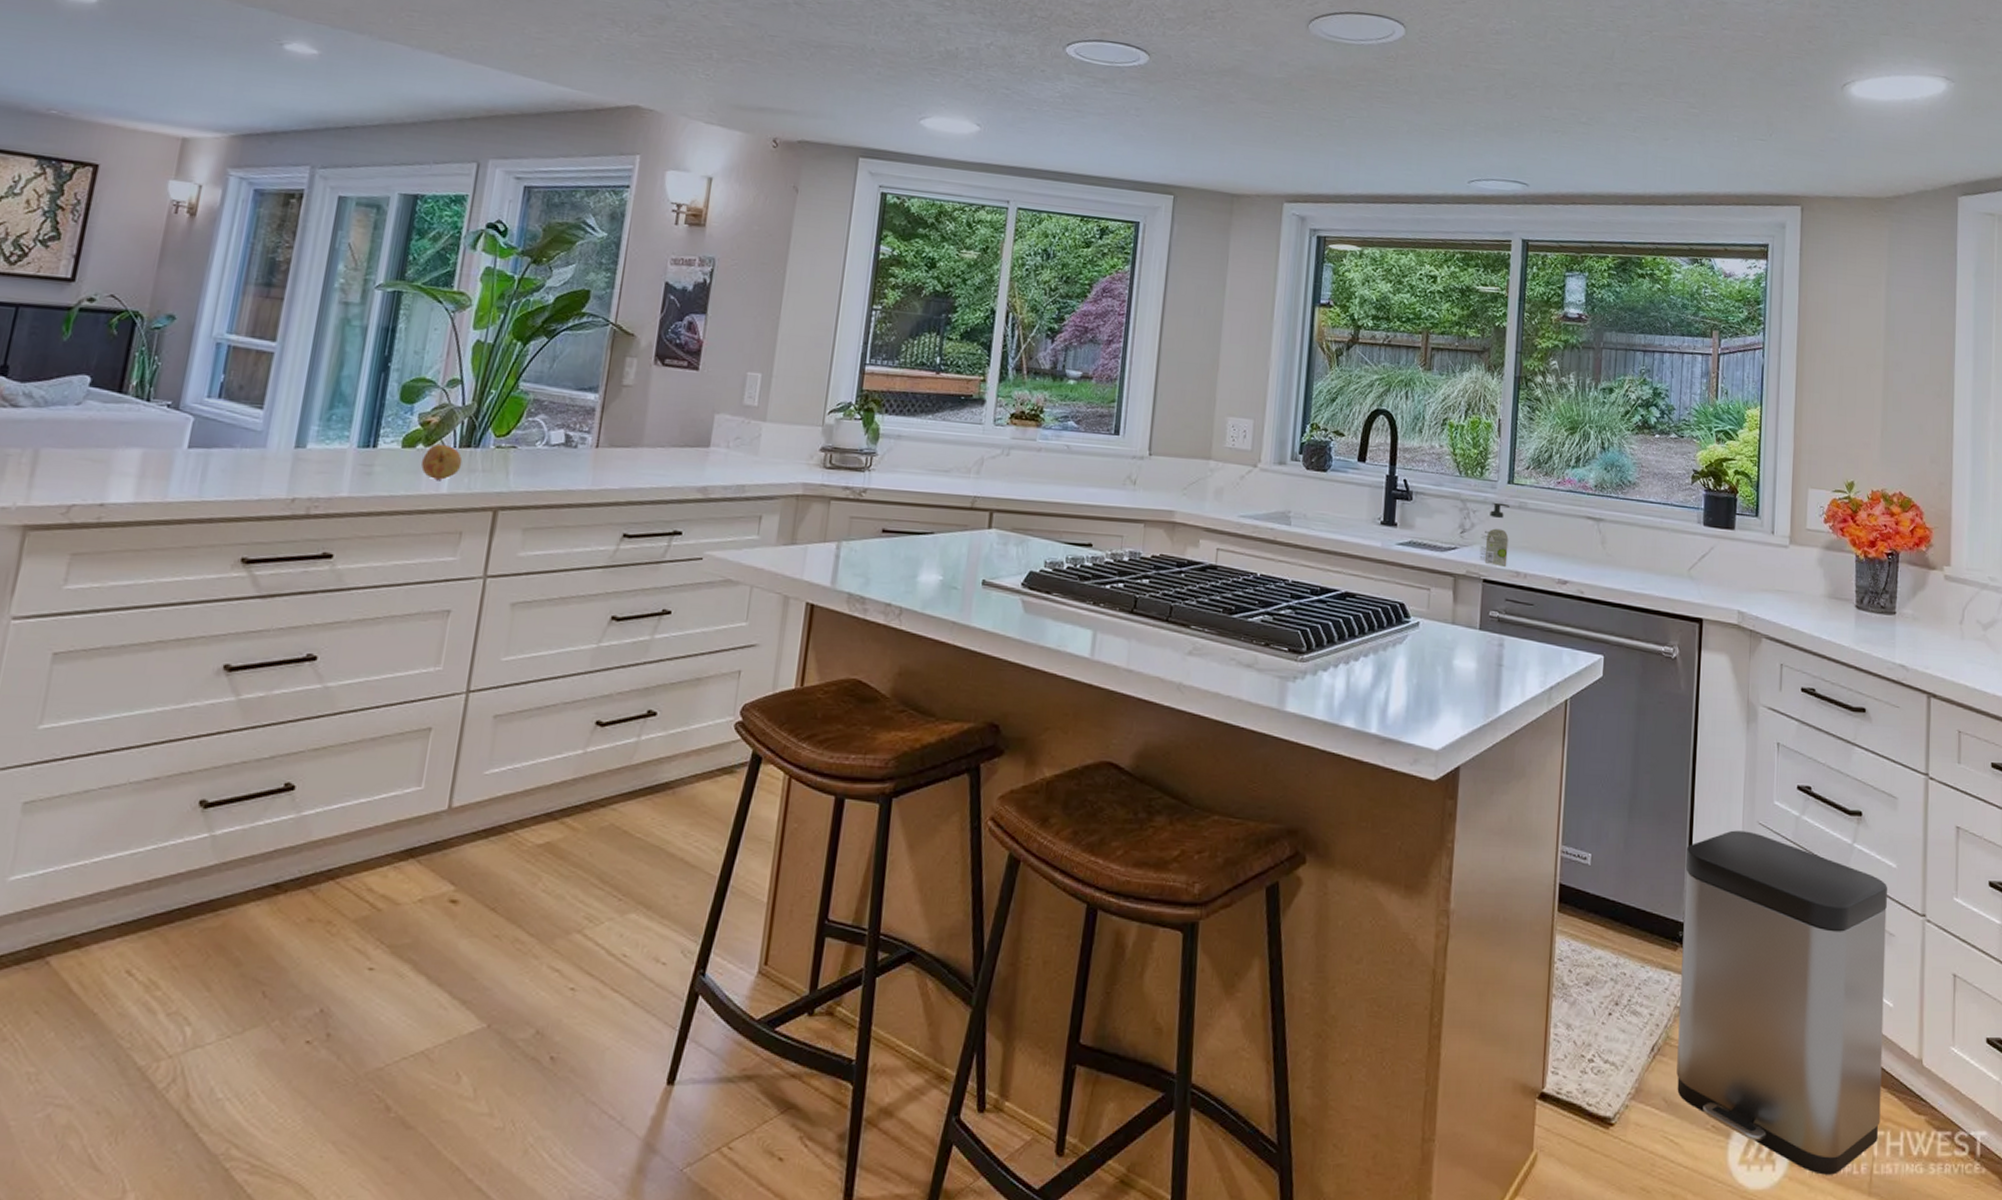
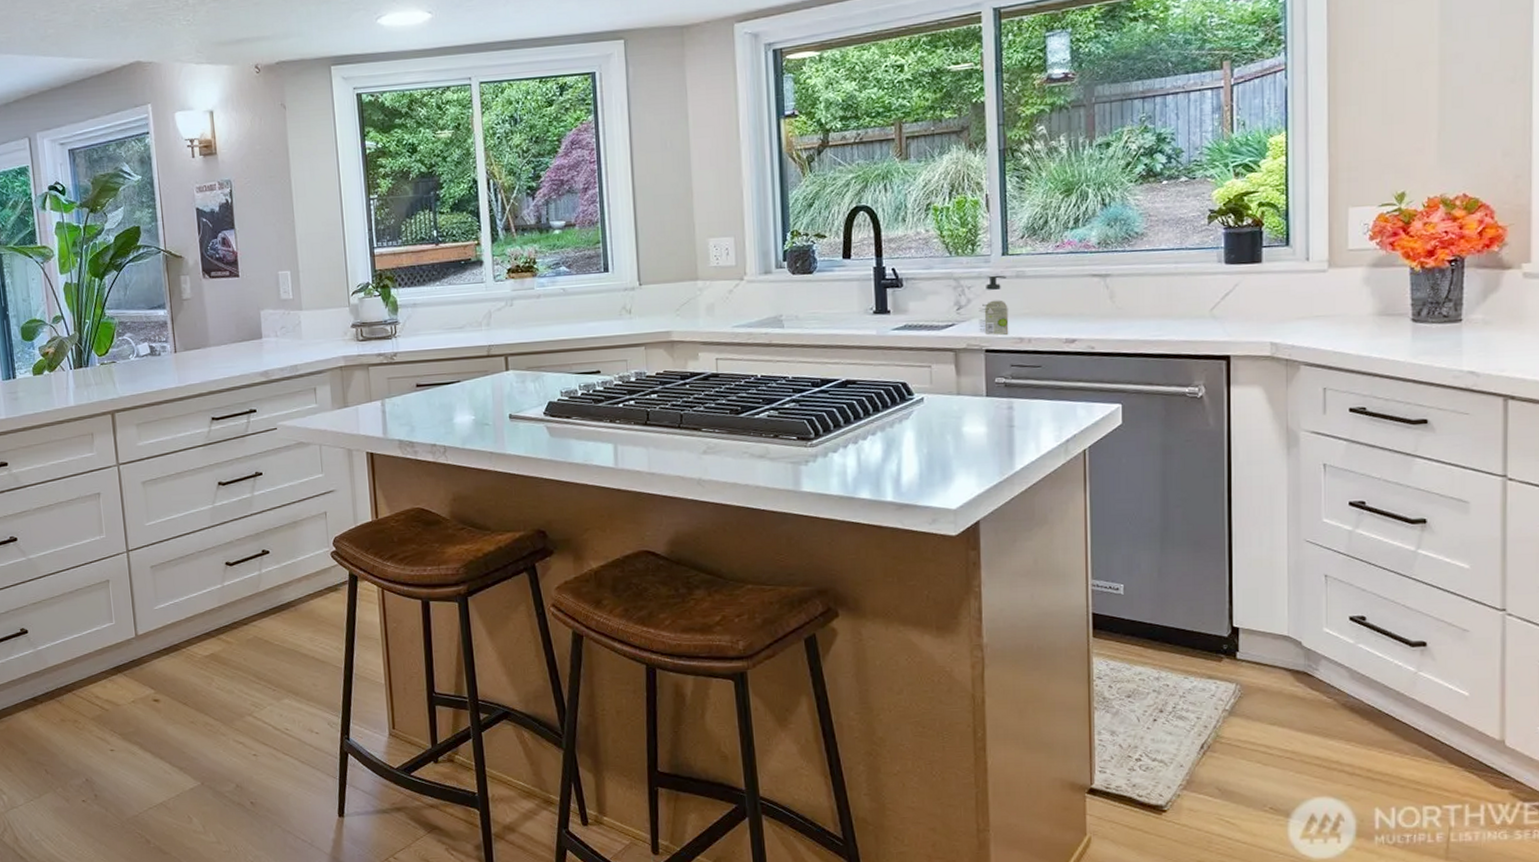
fruit: present [421,443,463,480] -> none [50,368,80,396]
pedal bin: present [1676,830,1887,1175] -> none [1226,549,1459,844]

